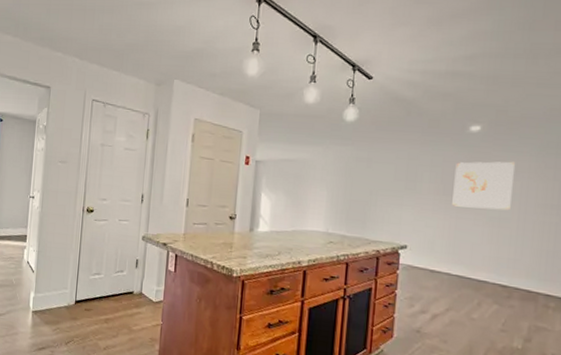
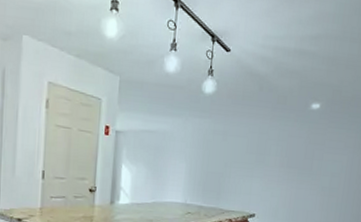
wall art: present [452,161,515,211] -> none [293,137,344,181]

